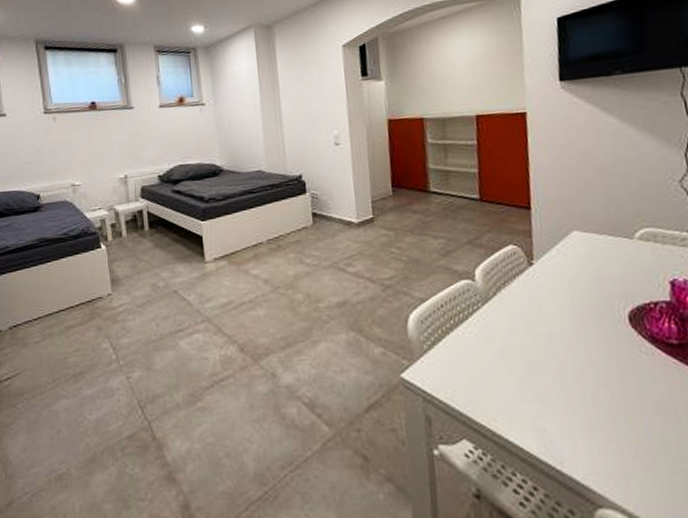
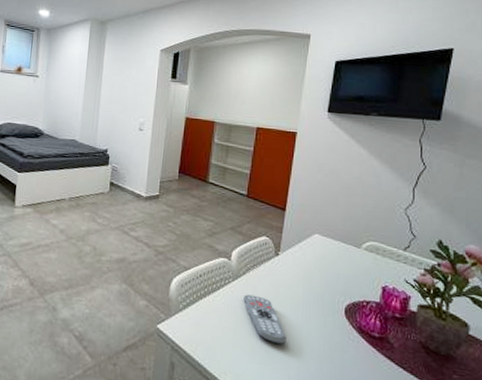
remote control: none [499,318,563,374] -> present [243,294,286,345]

